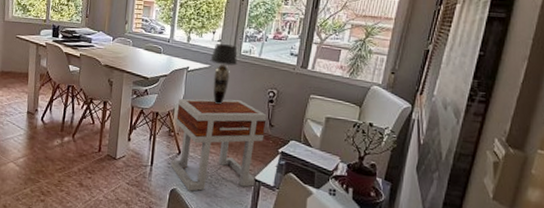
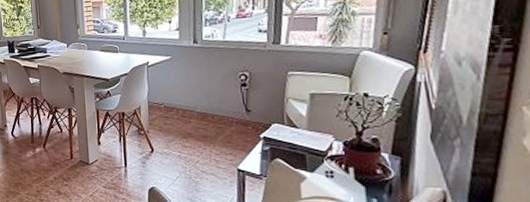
side table: present [171,98,267,191] -> none [143,88,242,188]
table lamp: present [210,44,238,105] -> none [170,31,201,96]

